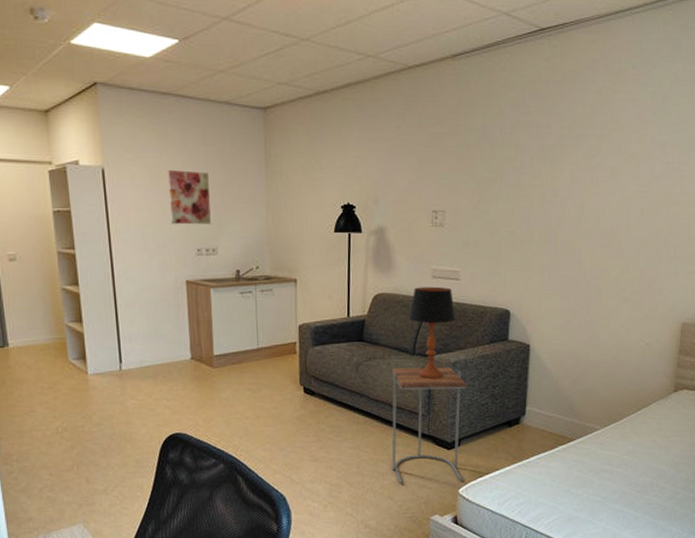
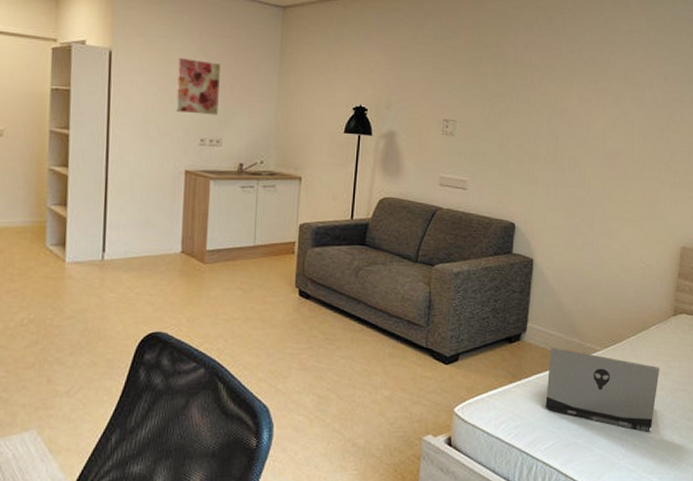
side table: present [392,364,466,484] -> none [386,272,468,400]
table lamp: present [409,286,455,380] -> none [414,193,460,289]
laptop computer: none [547,429,661,504] -> present [545,348,660,432]

